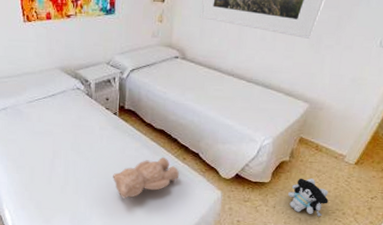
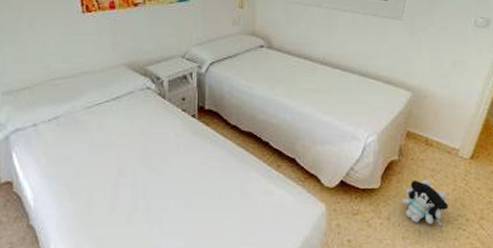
teddy bear: present [113,156,180,199] -> none [193,165,275,224]

